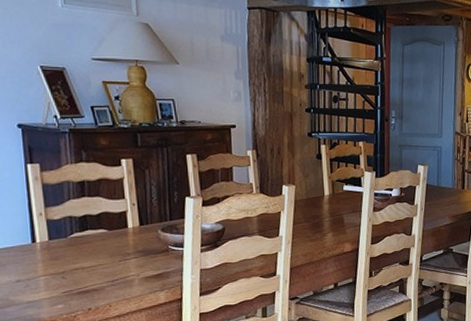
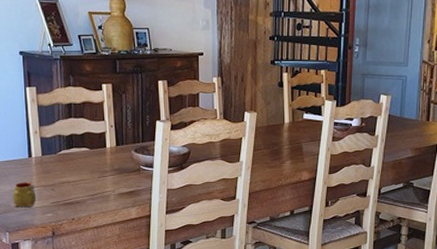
mug: none [11,270,43,300] -> present [12,181,37,207]

